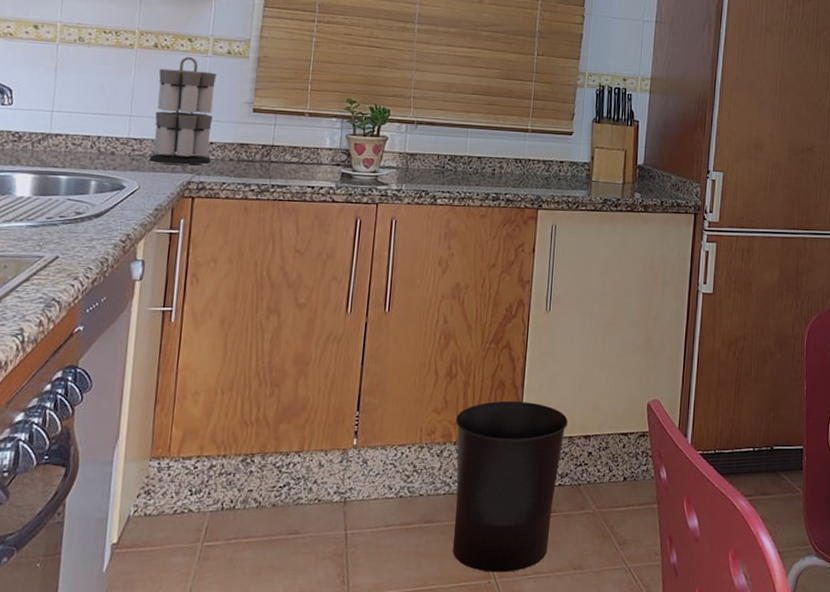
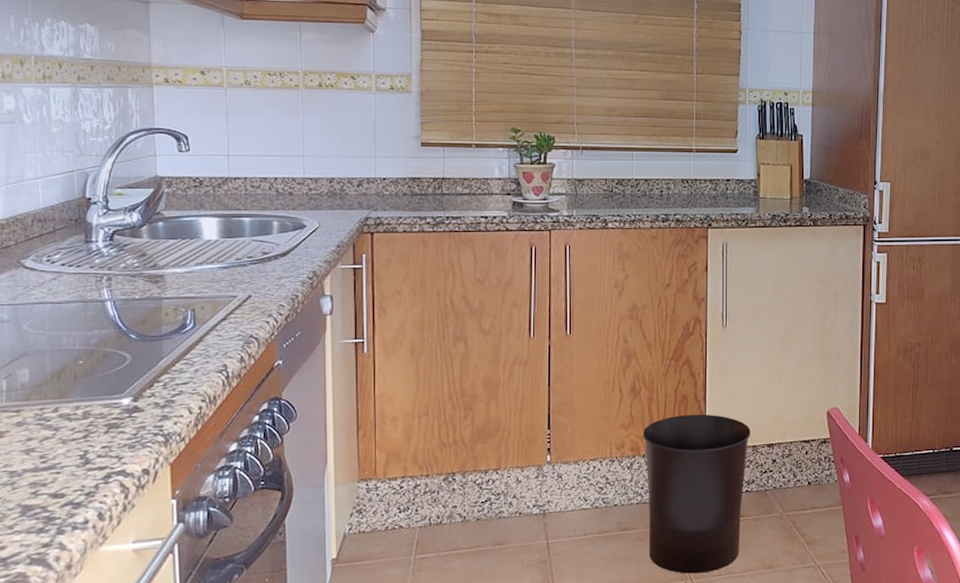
spice rack: present [148,57,216,166] -> none [325,95,386,201]

